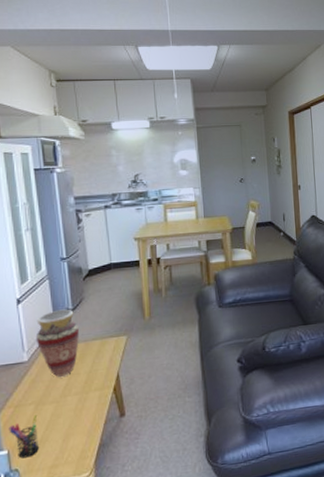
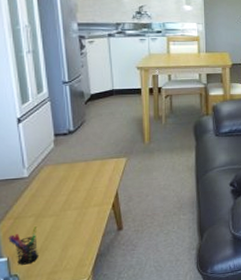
vase: present [35,309,80,377] -> none [36,130,81,193]

